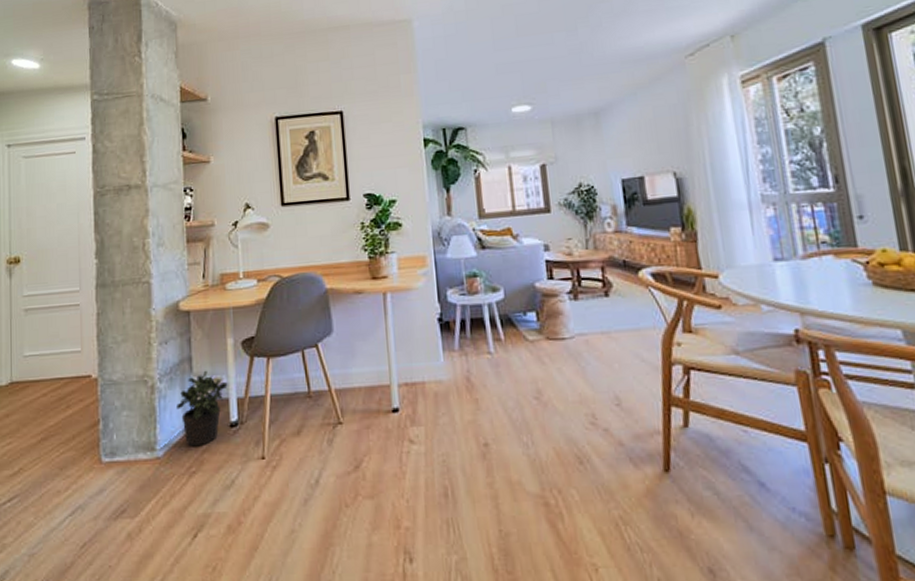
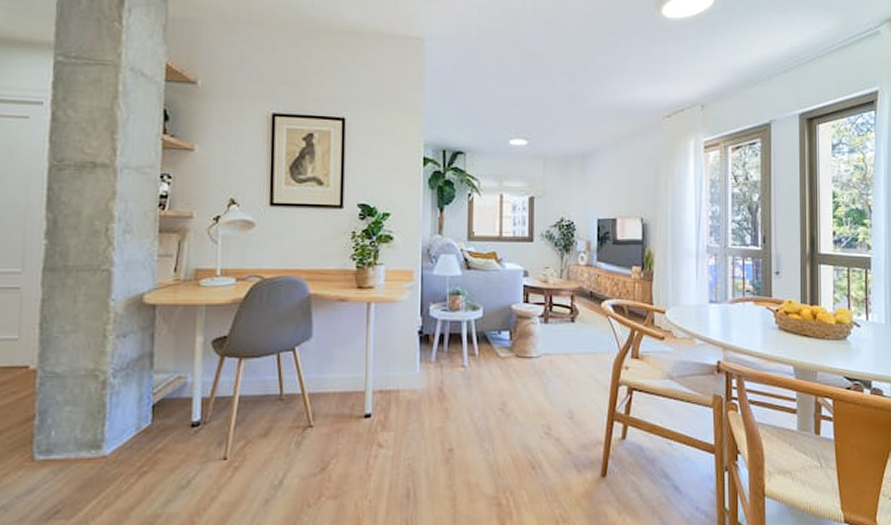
potted plant: present [177,370,228,447] -> none [131,367,193,446]

